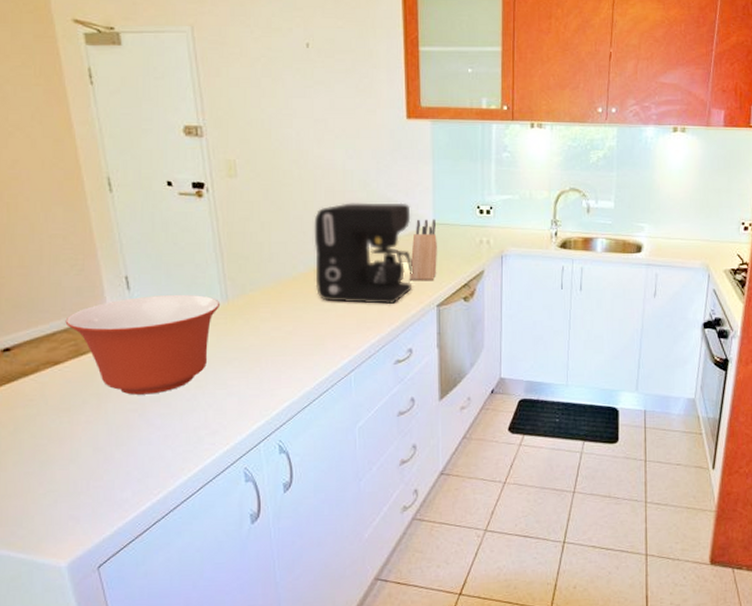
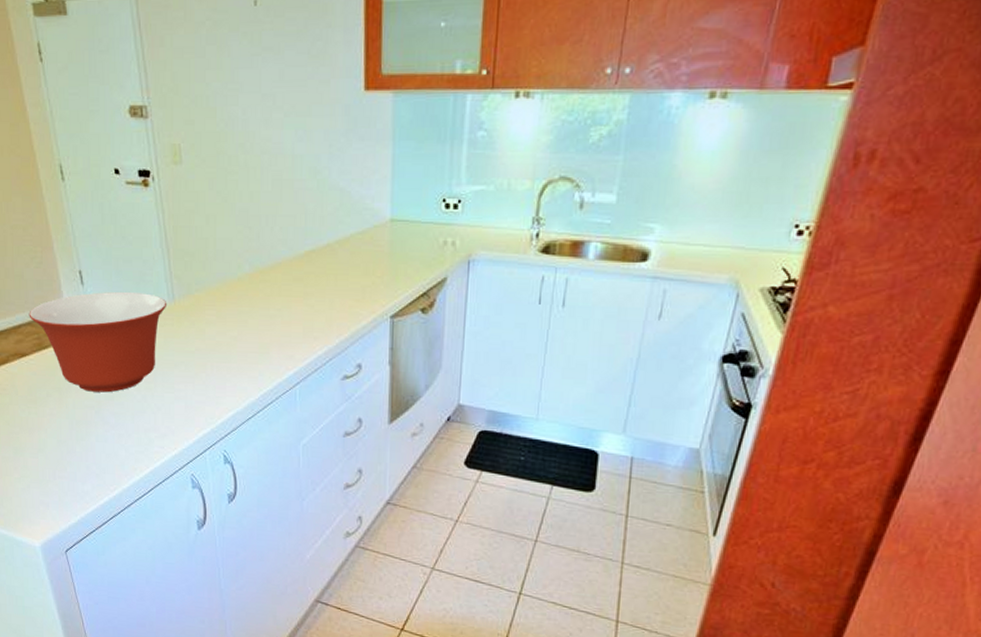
coffee maker: present [314,202,414,305] -> none [260,194,366,313]
knife block: present [410,219,437,282] -> none [362,214,394,288]

